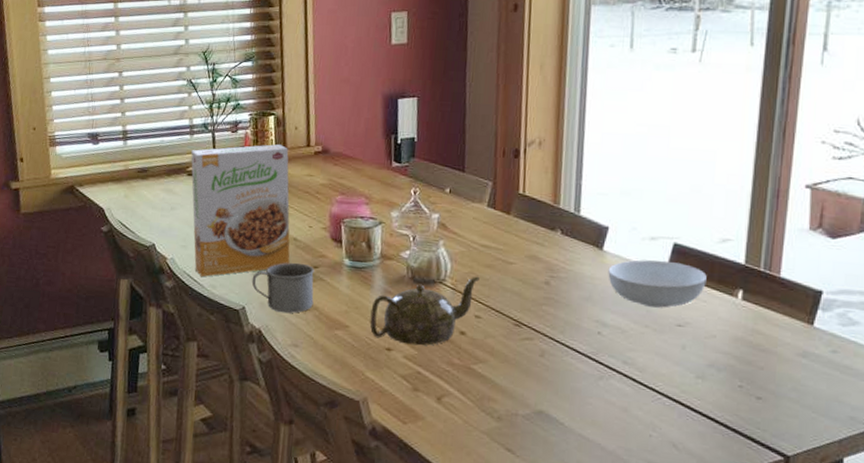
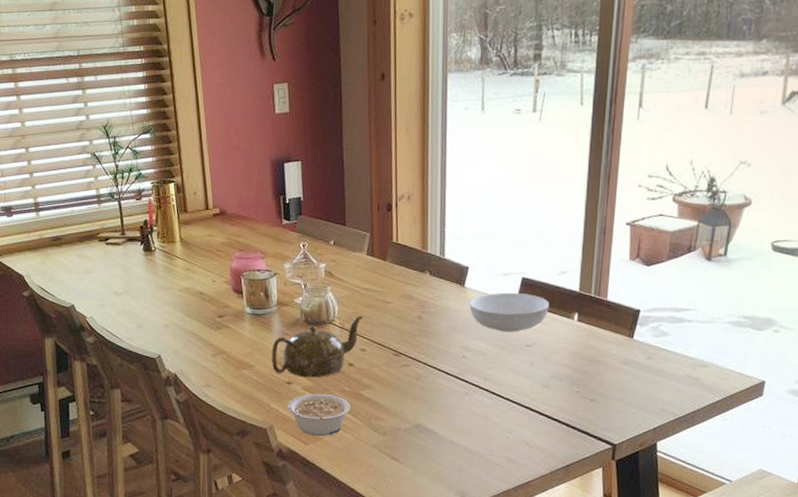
cereal box: present [191,144,290,277] -> none [100,209,198,332]
mug: present [252,262,314,313] -> none [165,313,221,358]
legume: none [385,364,460,416] -> present [288,393,351,437]

